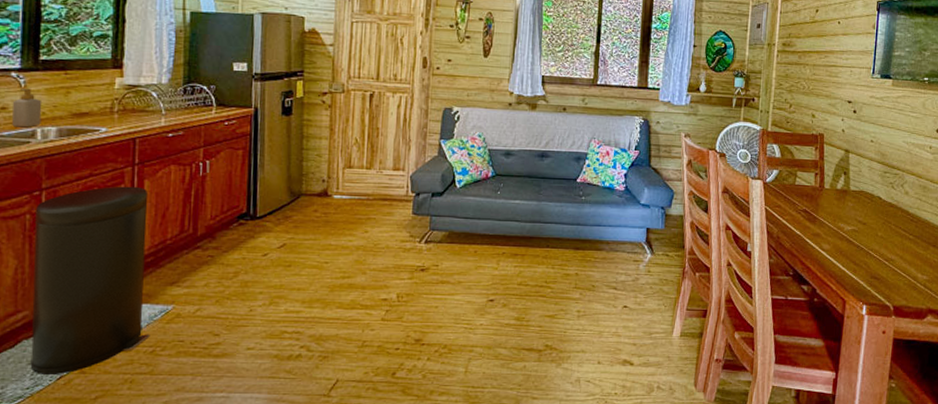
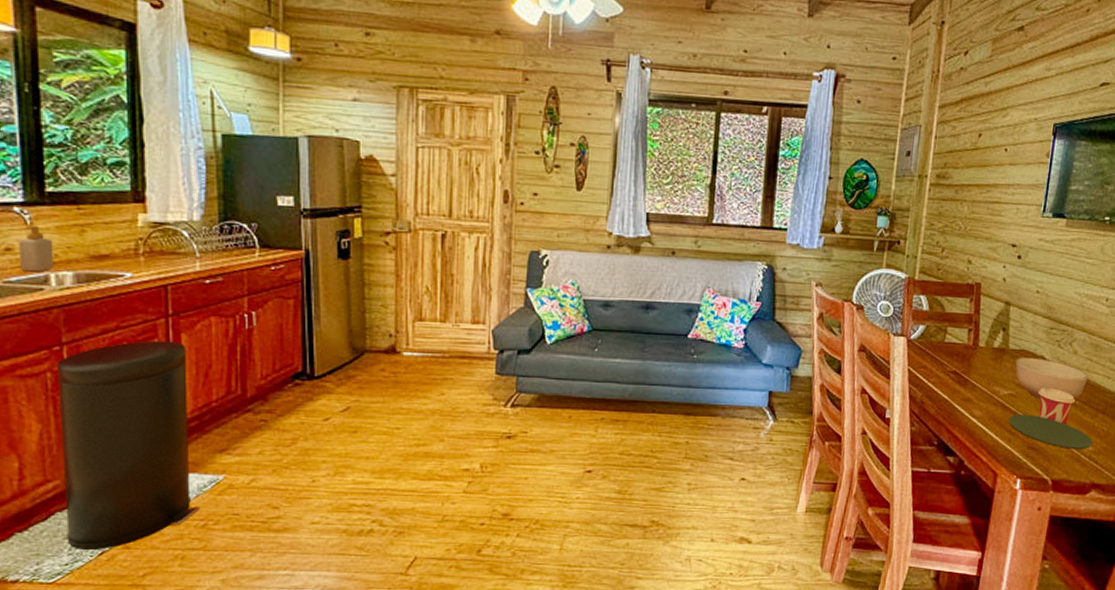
plate: none [853,248,926,279] -> present [1008,415,1093,450]
bowl: none [856,197,919,234] -> present [1015,356,1089,400]
cup: none [877,224,910,257] -> present [1038,388,1076,425]

